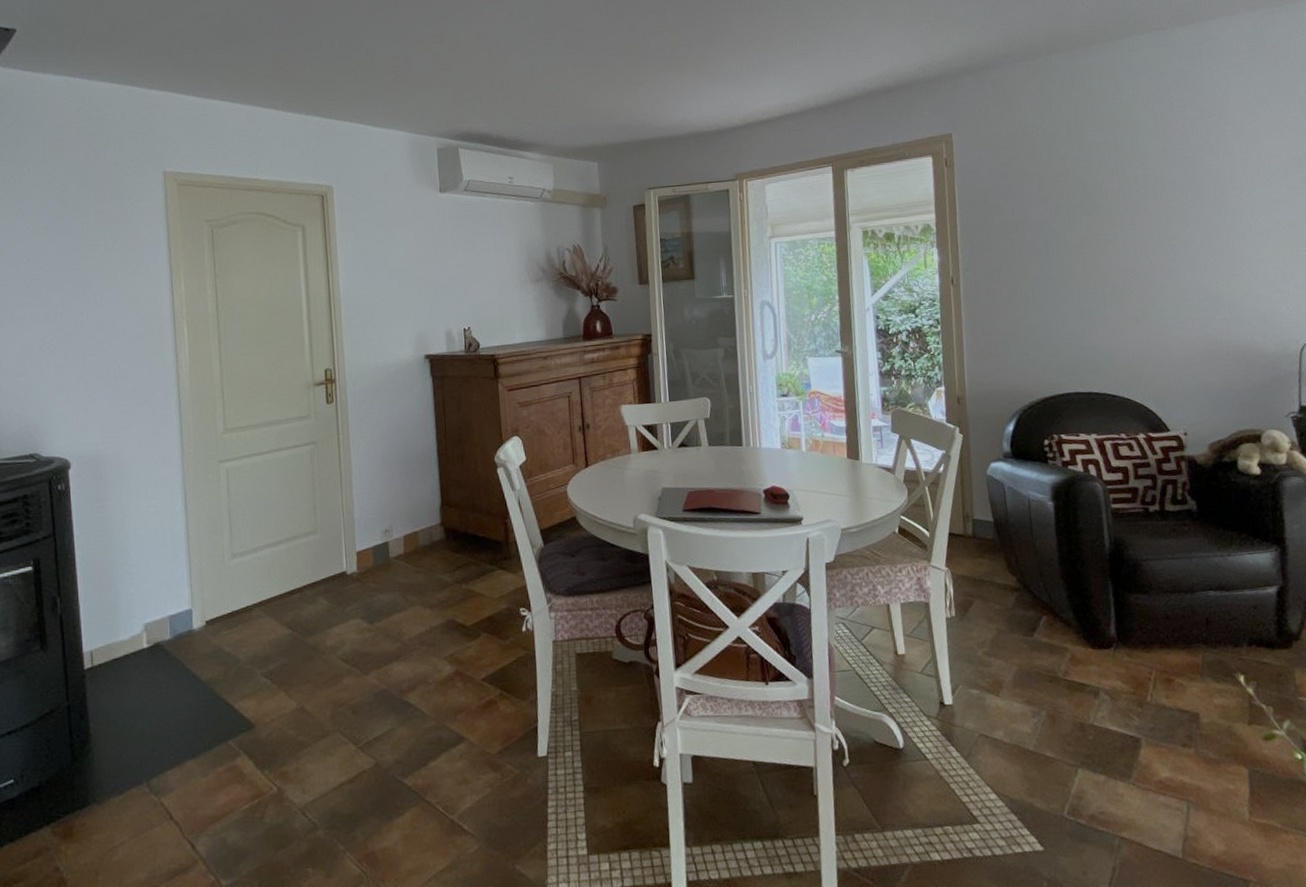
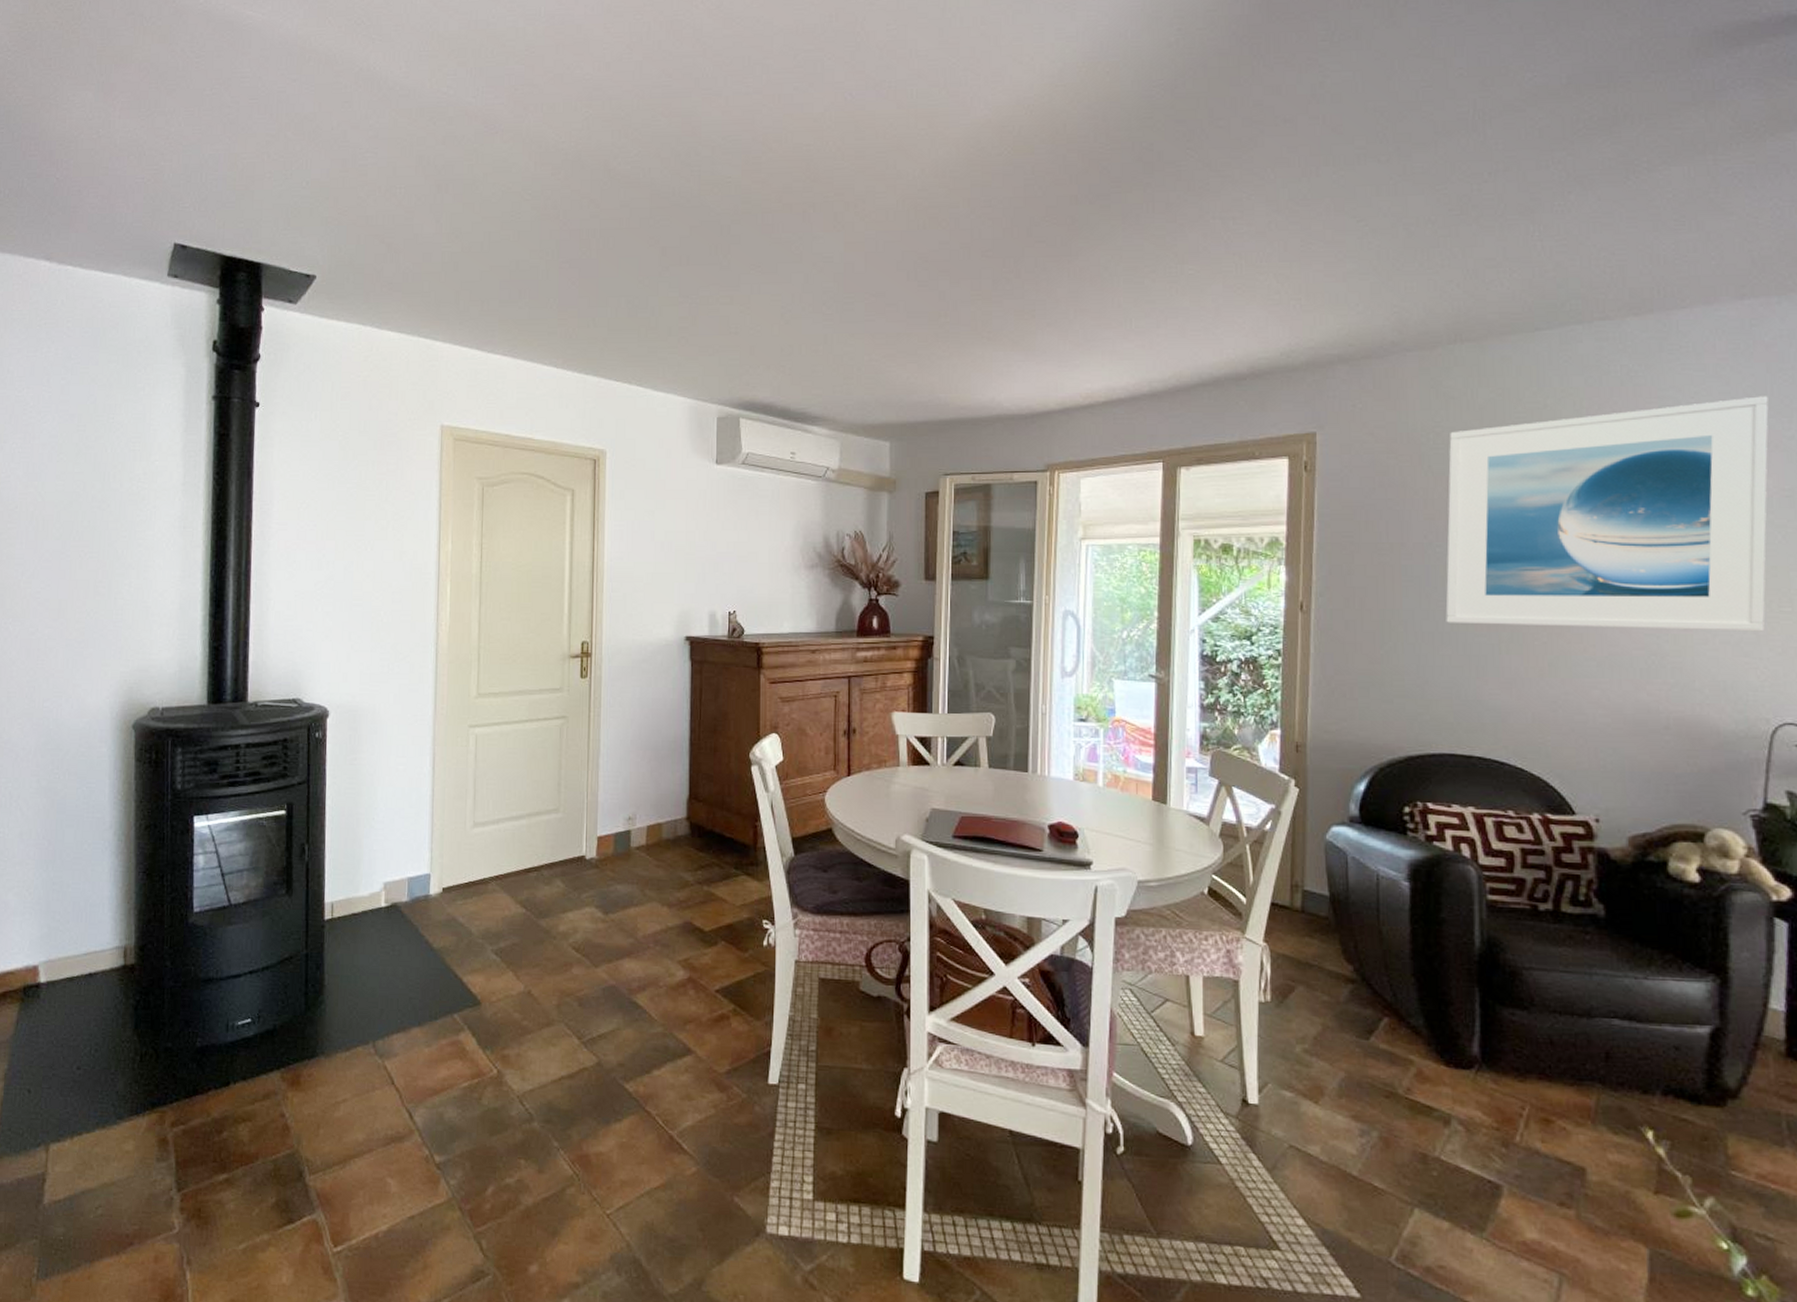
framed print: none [1054,86,1289,285] -> present [1445,396,1769,632]

